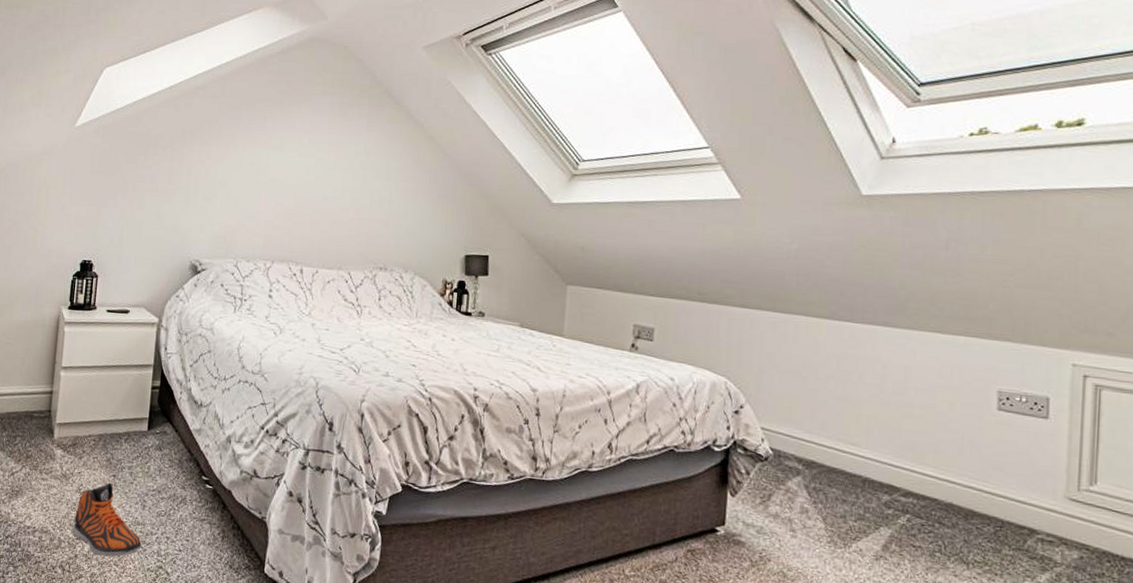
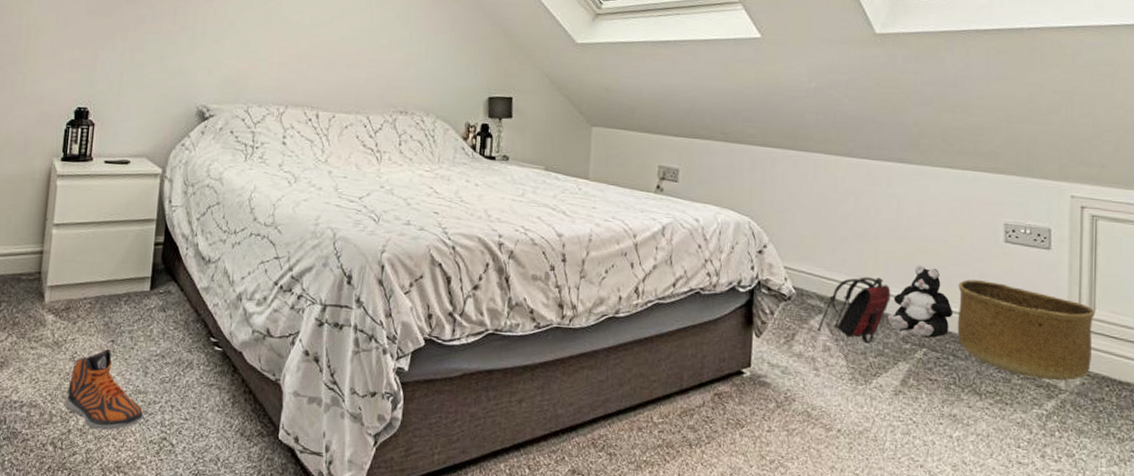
backpack: none [795,440,873,506] -> present [817,277,891,343]
plush toy: none [869,430,940,505] -> present [887,265,954,338]
basket: none [944,446,1096,554] -> present [957,279,1095,381]

